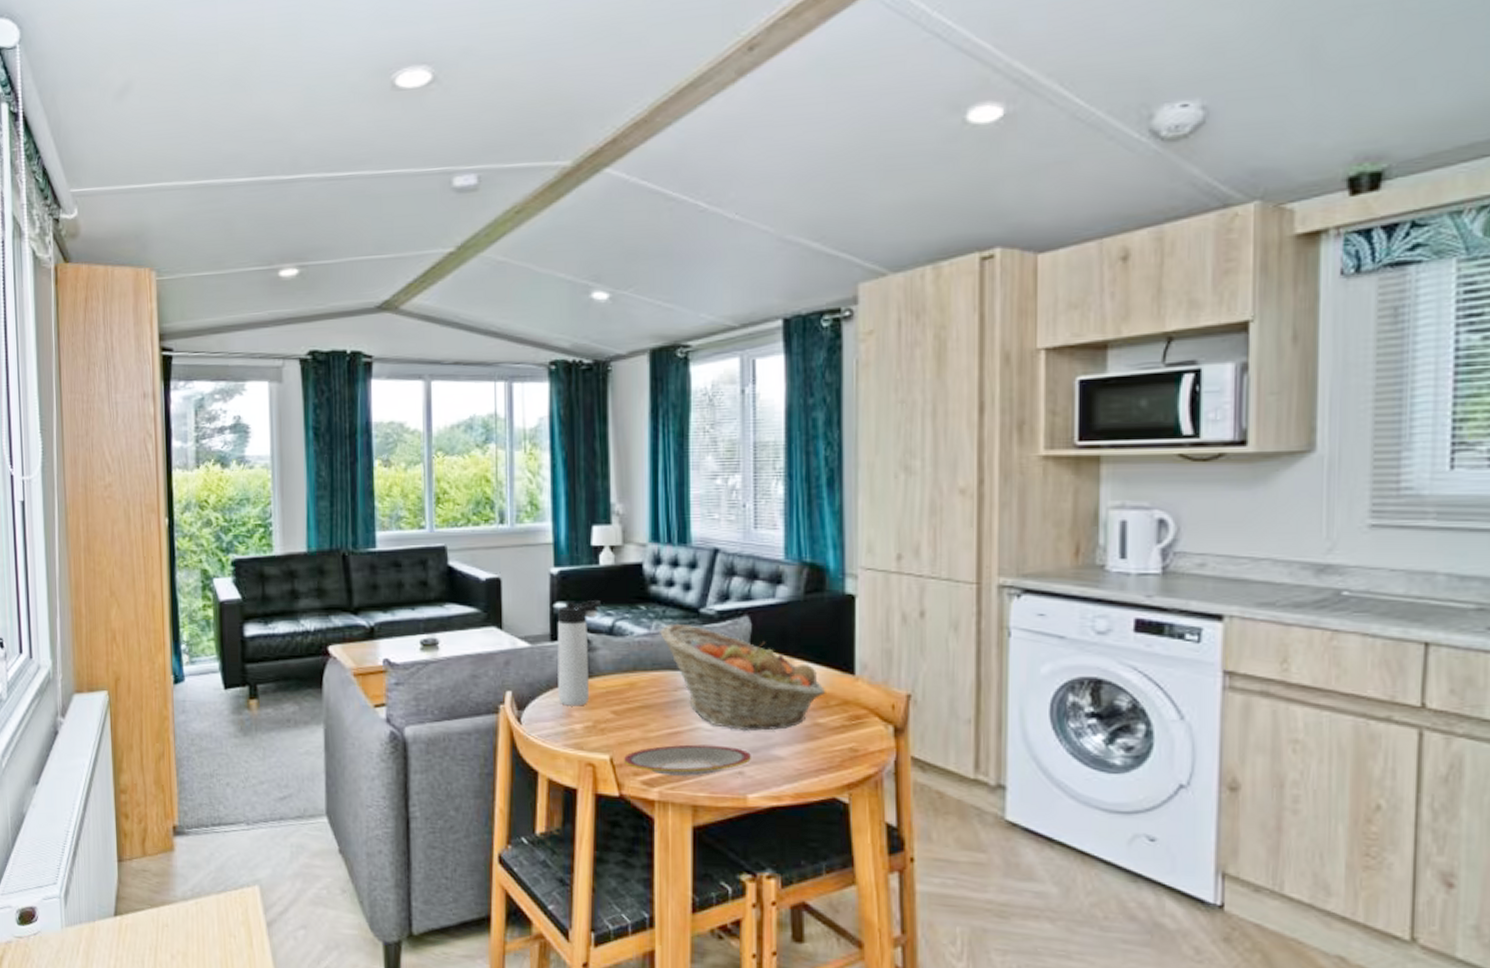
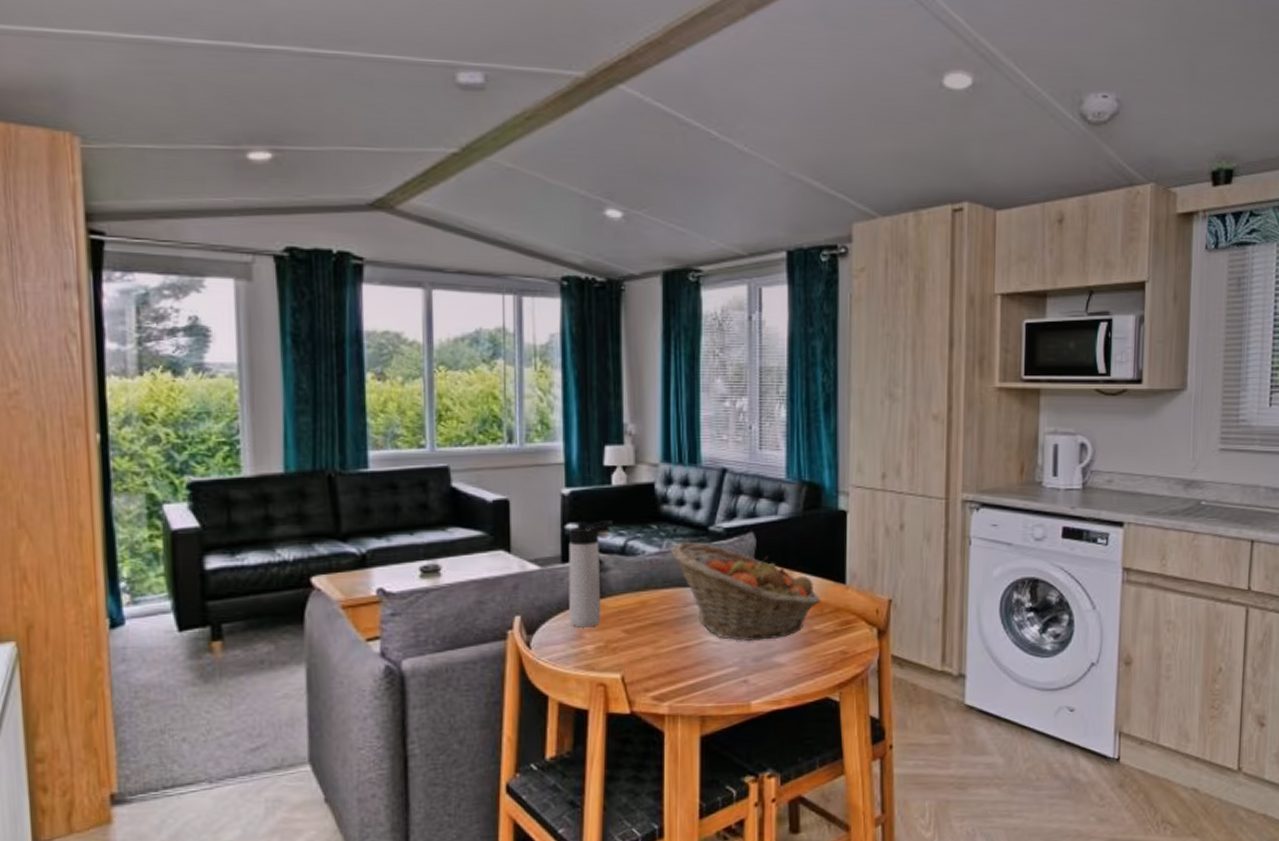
plate: present [623,744,751,776] -> none [634,657,754,689]

